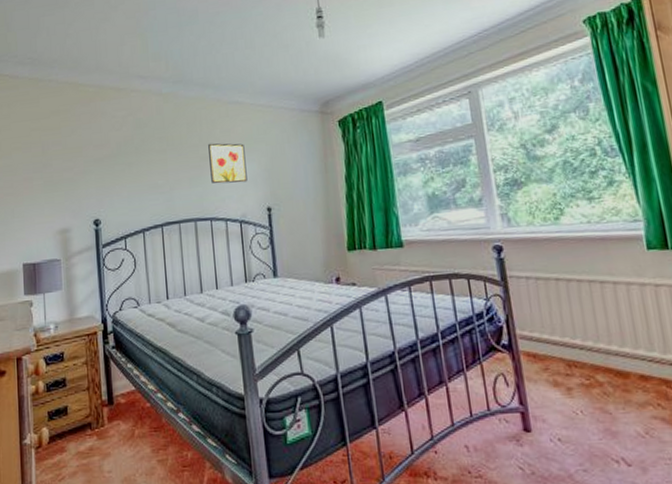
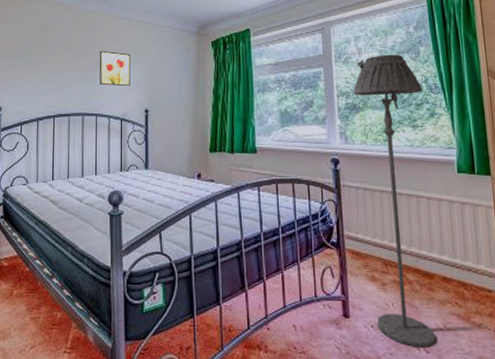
floor lamp: none [512,114,638,461] -> present [353,54,436,348]

